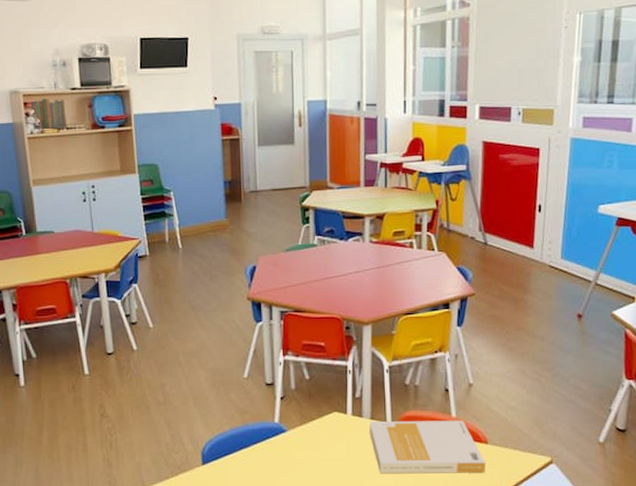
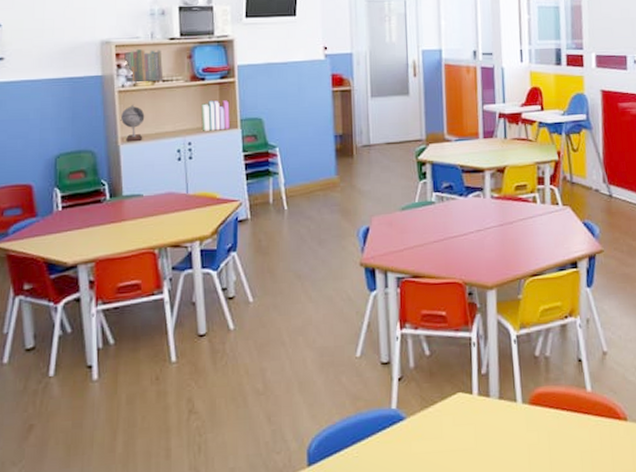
globe: none [32,150,53,184] -> present [121,104,145,142]
books: none [103,147,128,175] -> present [202,100,230,131]
book: present [369,420,486,474] -> none [497,394,627,464]

